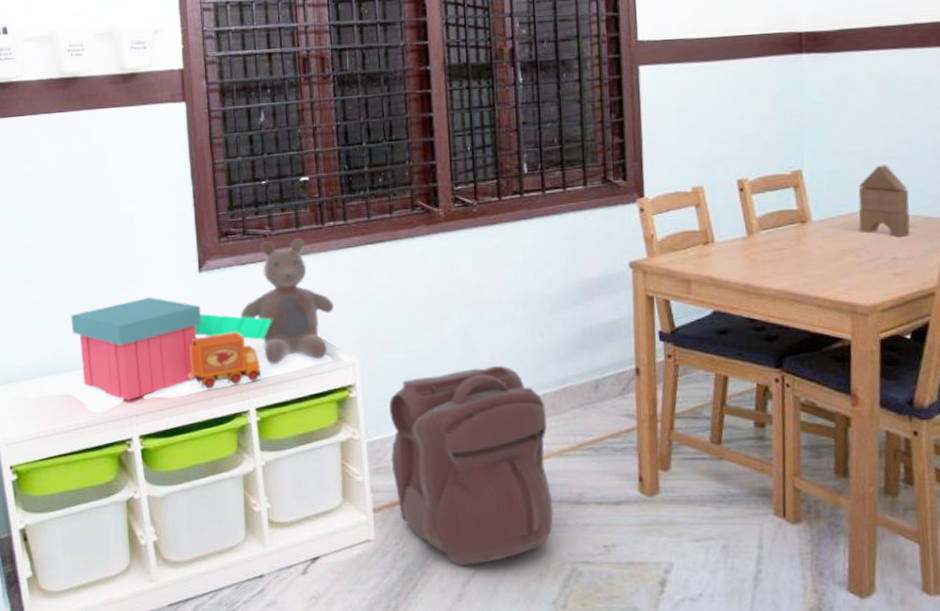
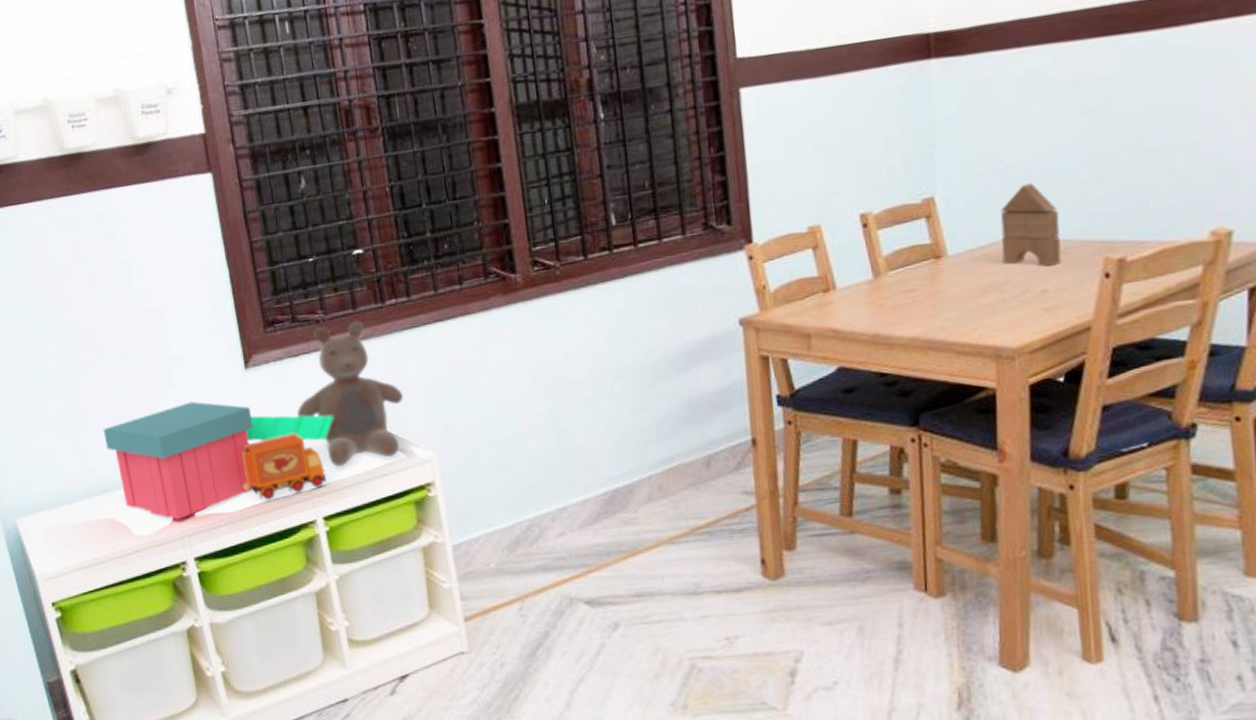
backpack: present [389,365,554,566] -> none [474,447,668,673]

